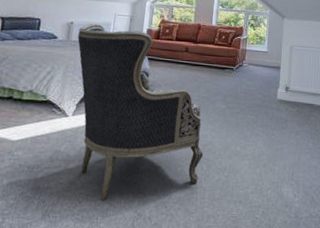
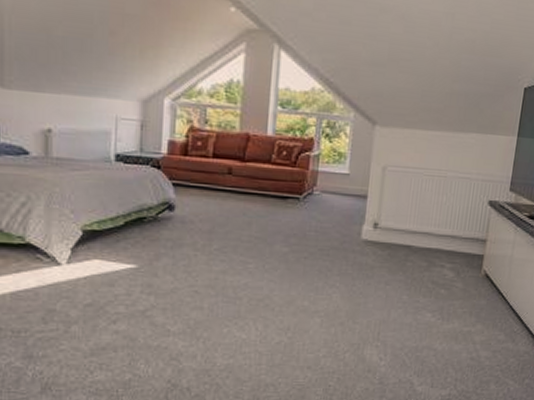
armchair: present [78,23,204,202] -> none [62,131,258,371]

